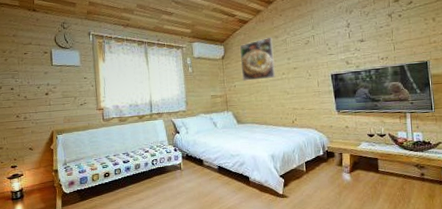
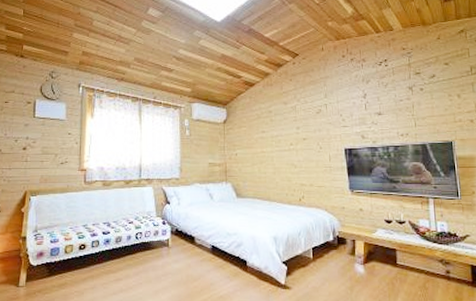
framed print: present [240,36,276,81] -> none [244,102,283,149]

